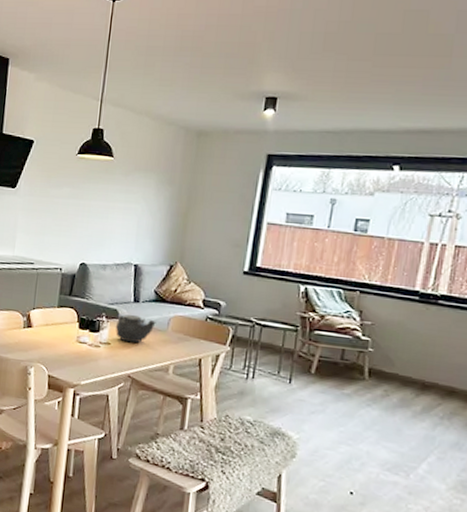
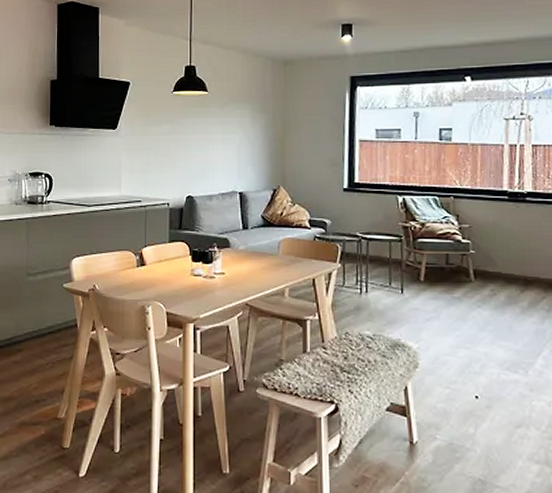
teapot: present [115,314,156,344] -> none [227,243,267,270]

